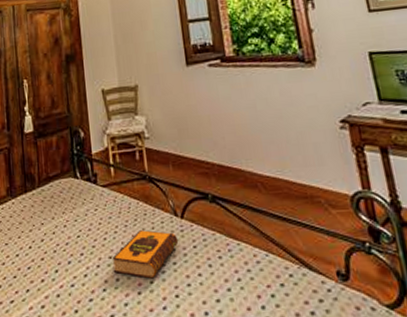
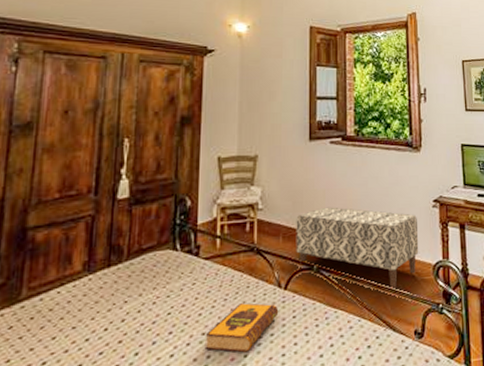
bench: none [183,133,330,223] -> present [296,207,419,290]

